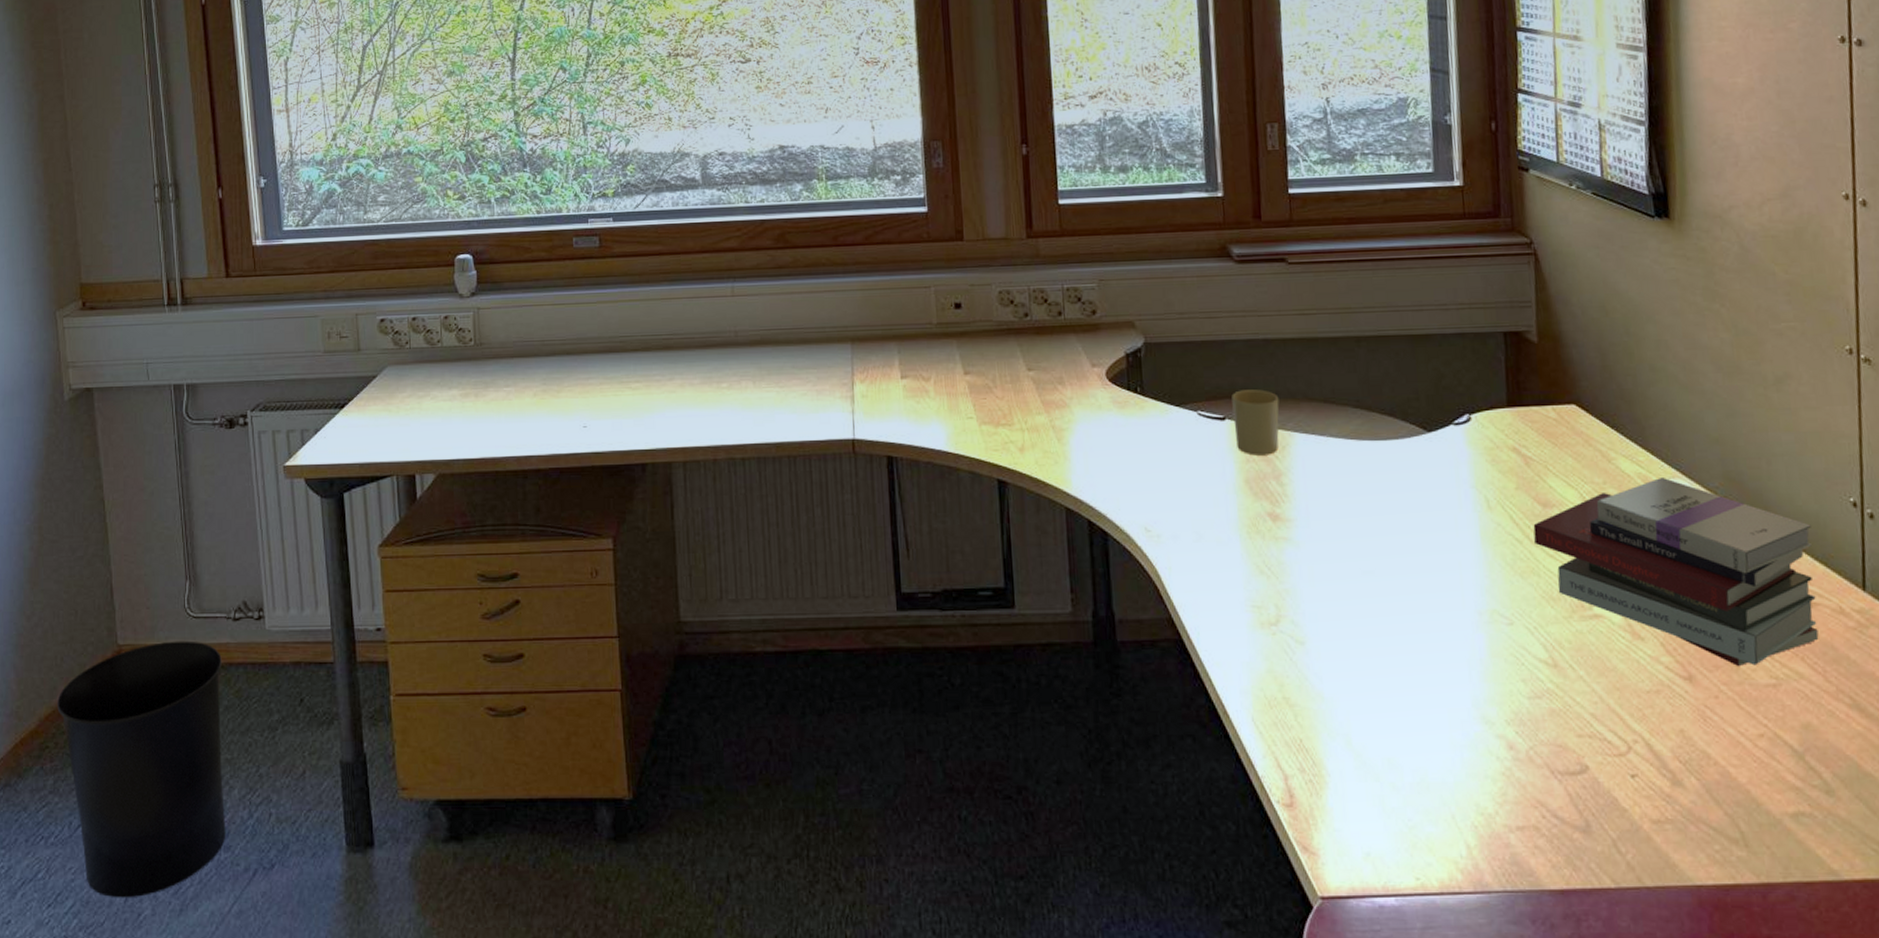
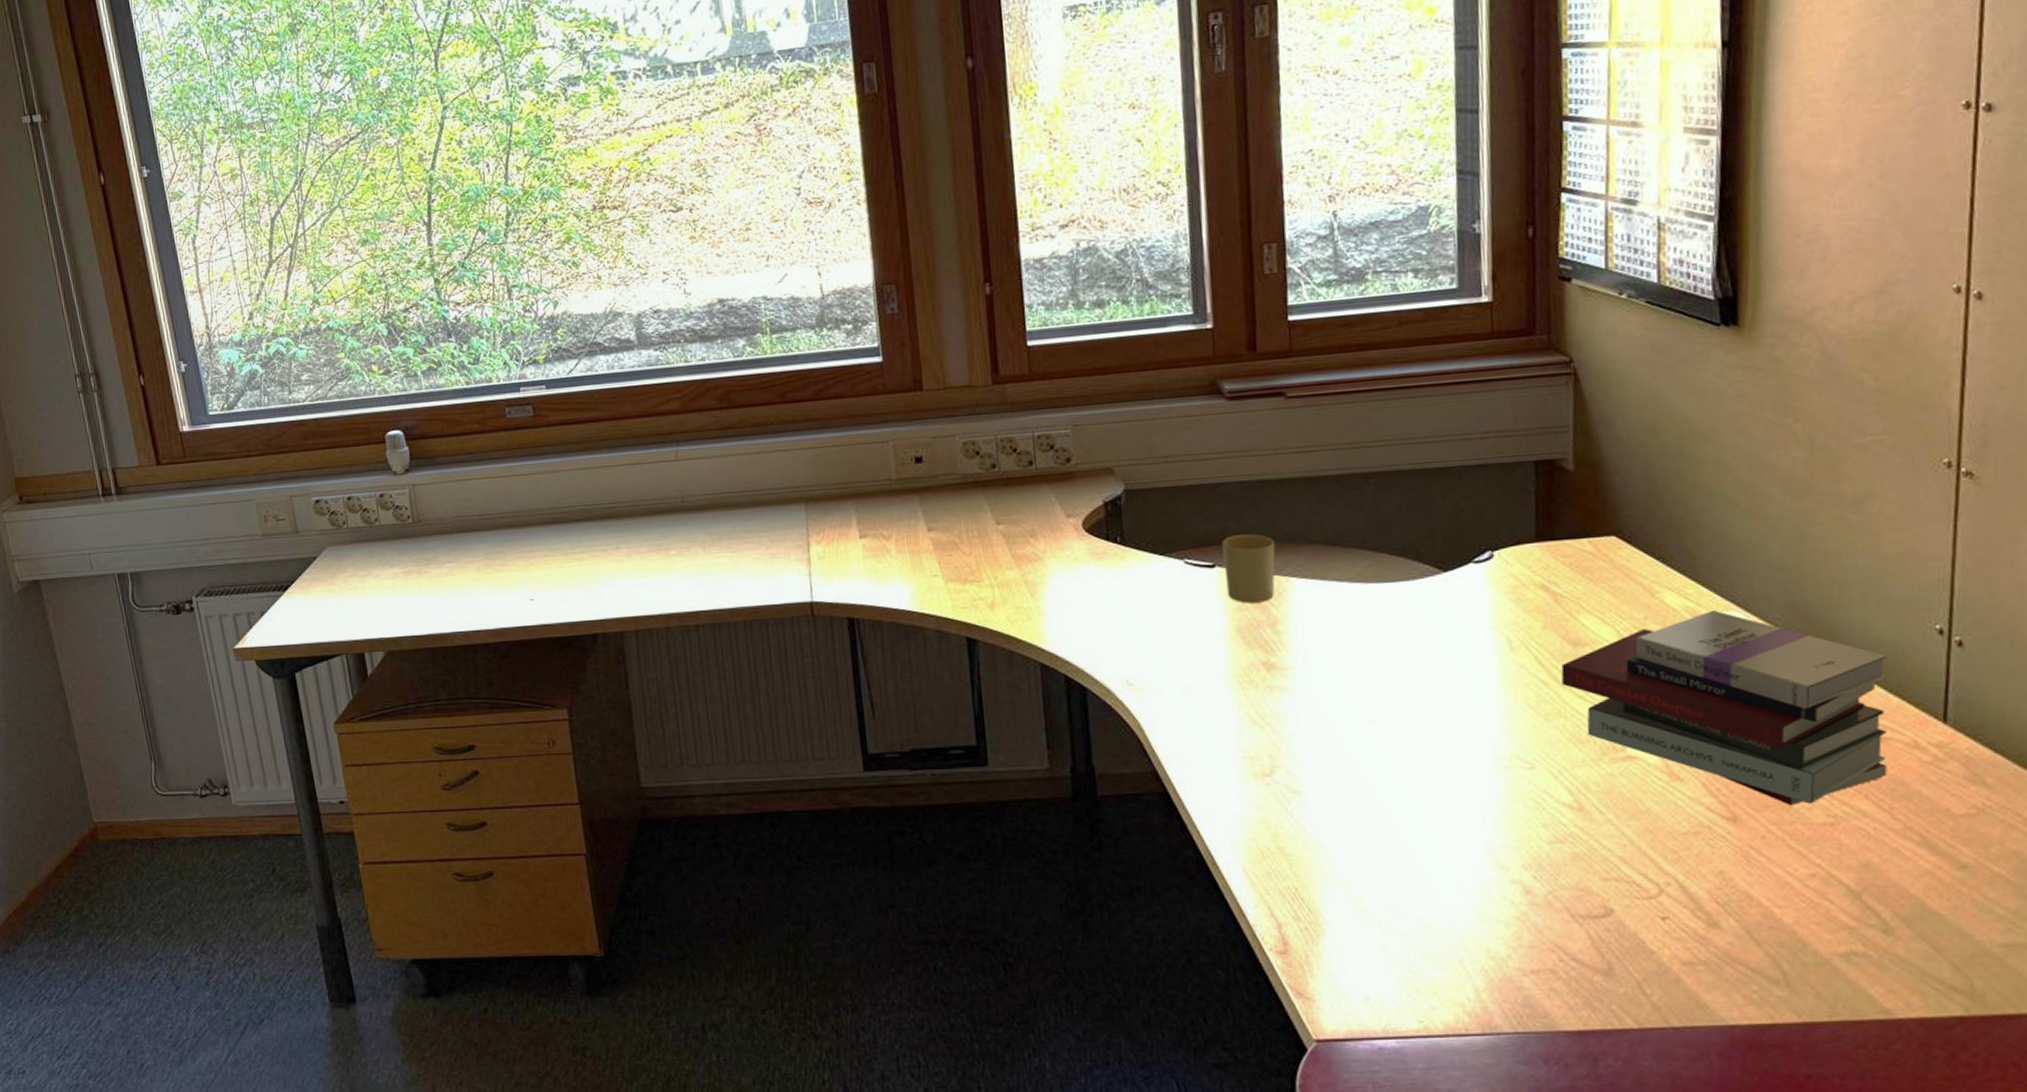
waste bin: present [57,640,226,898] -> none [43,817,215,1051]

